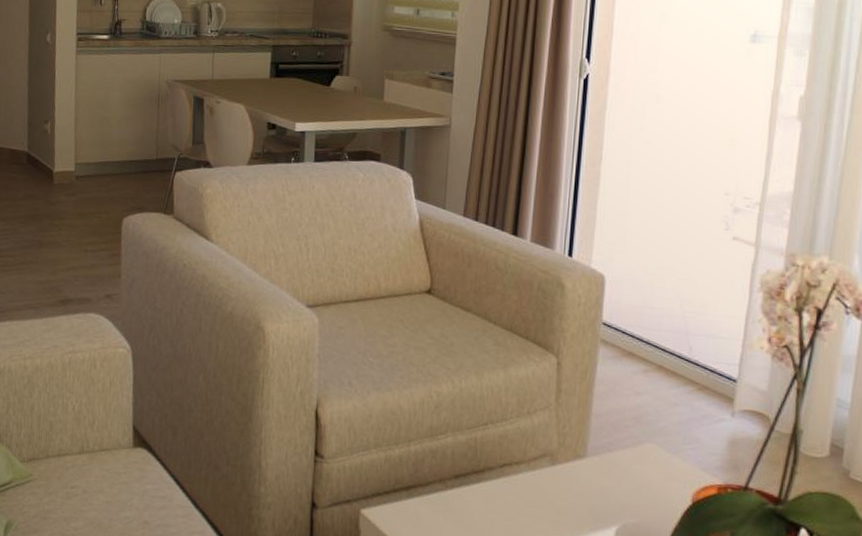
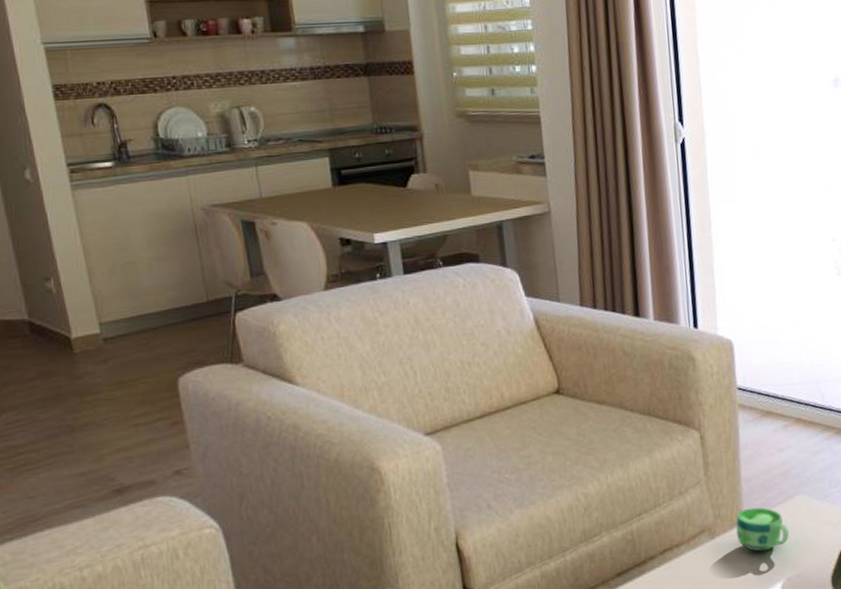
cup: none [578,443,633,491] -> present [736,507,790,552]

